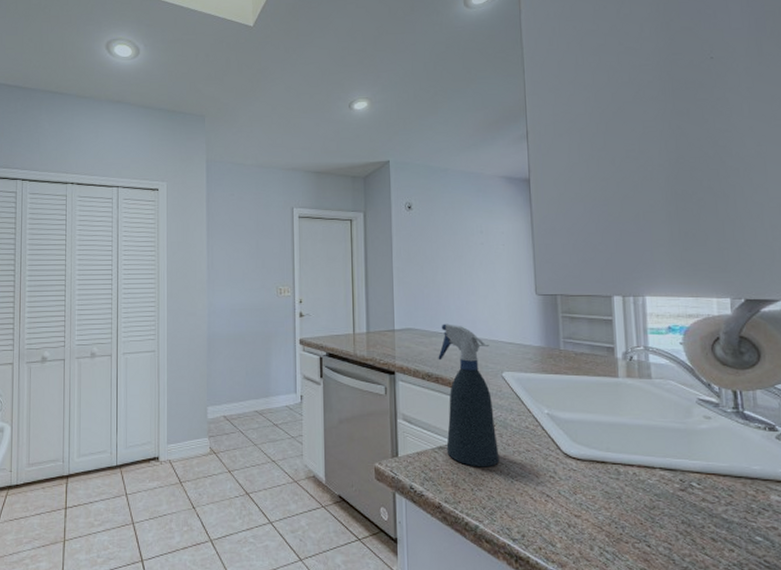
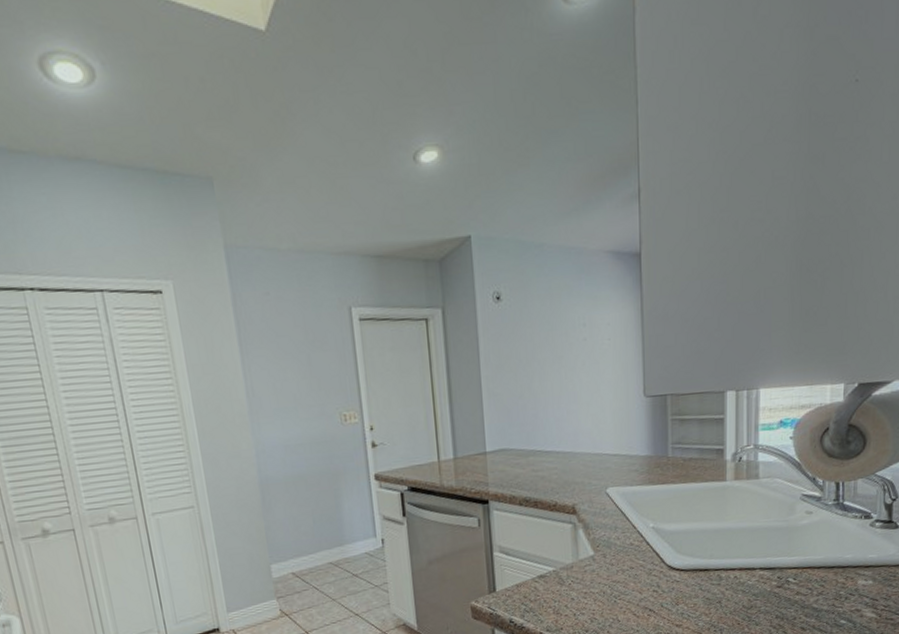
spray bottle: present [438,324,500,467] -> none [536,439,603,592]

